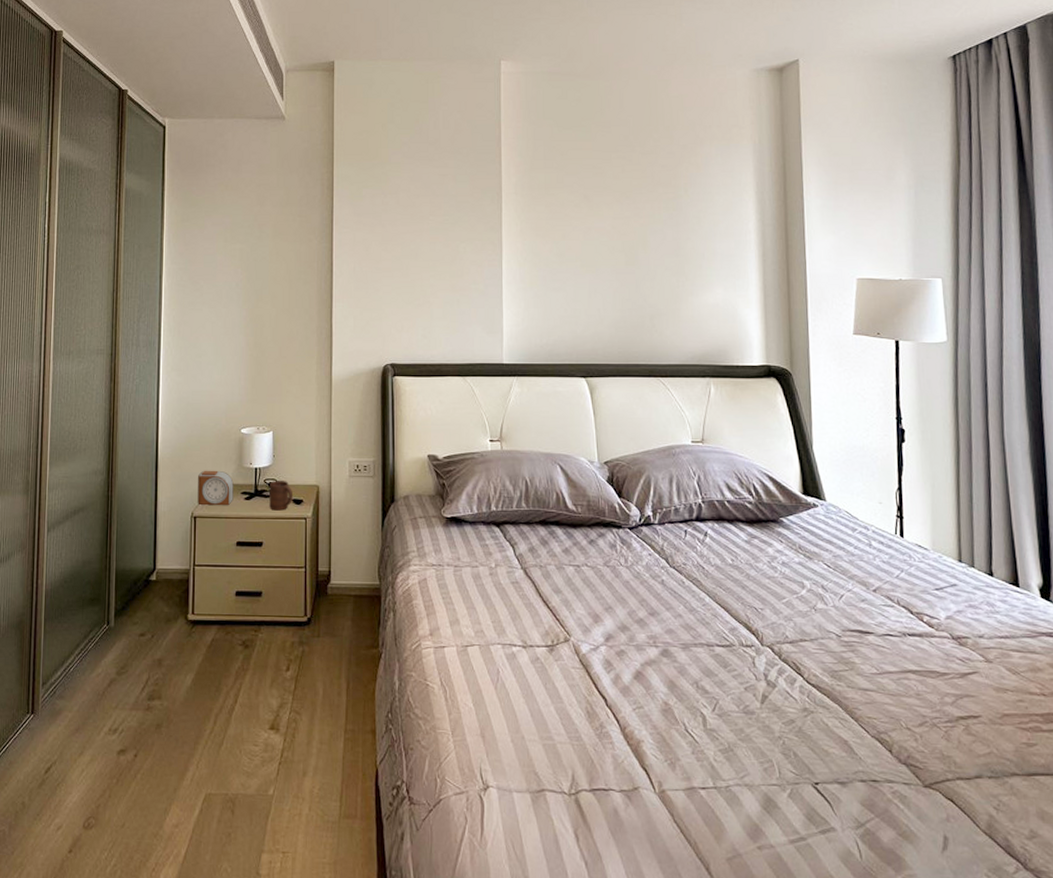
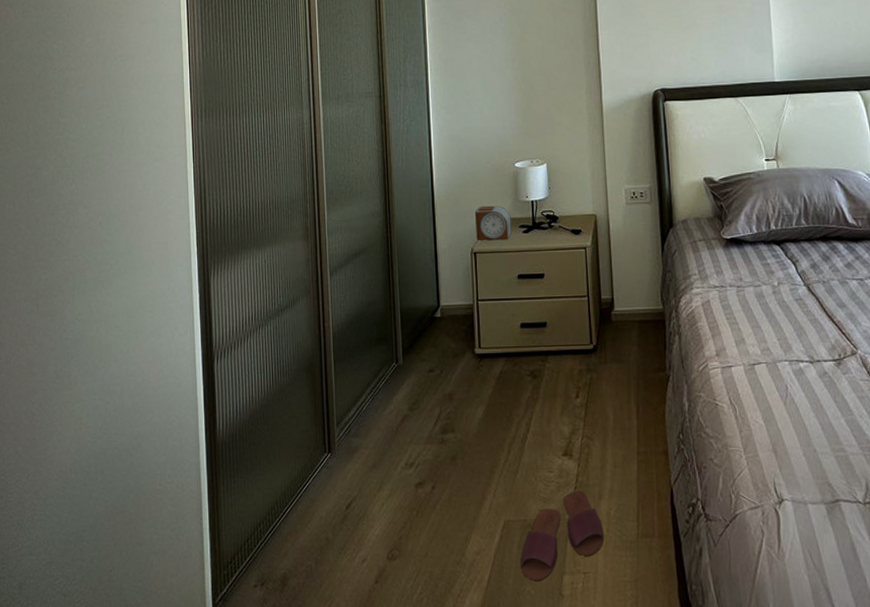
slippers: none [219,766,306,859] -> present [521,490,605,582]
cup: present [269,480,294,511] -> none [547,211,572,242]

